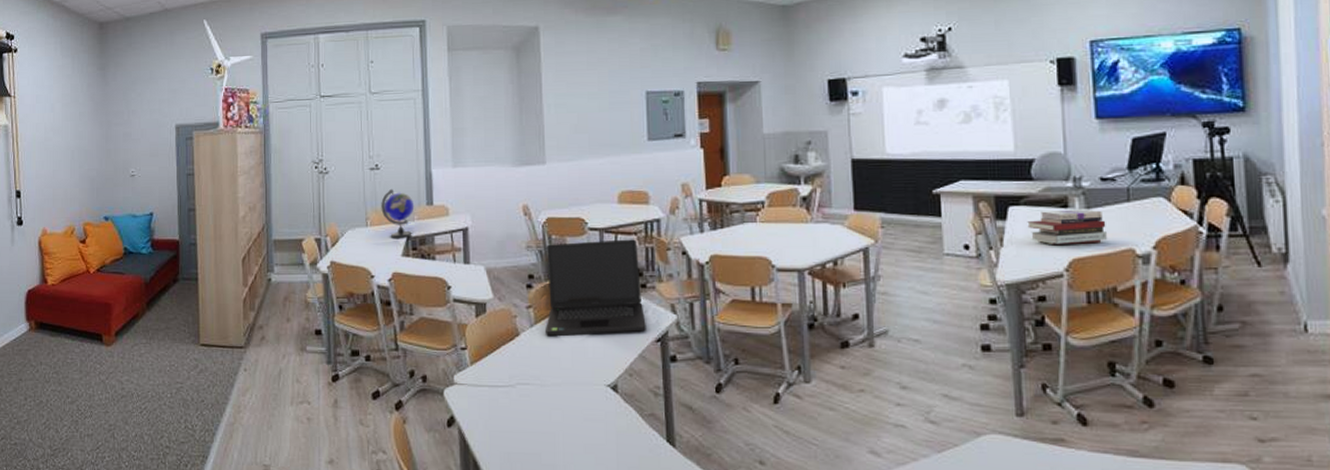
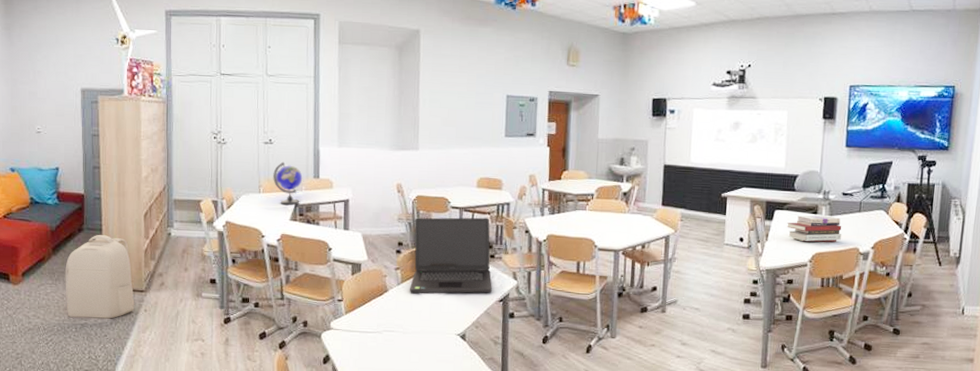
backpack: none [160,285,233,382] -> present [65,235,135,319]

